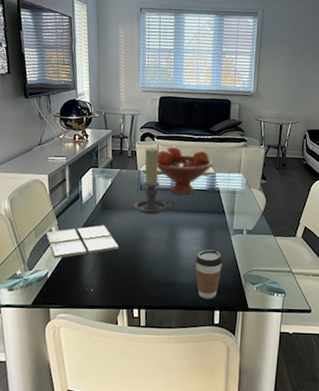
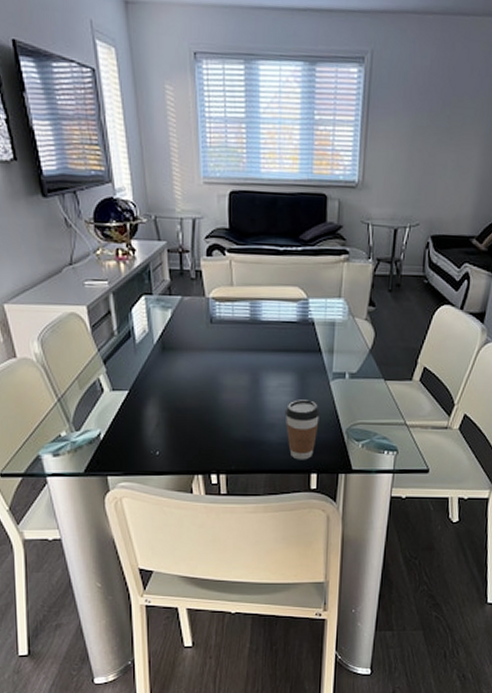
drink coaster: present [46,225,119,259] -> none [92,371,187,416]
candle holder: present [133,148,175,214] -> none [203,265,257,356]
fruit bowl: present [156,146,213,194] -> none [229,262,305,328]

